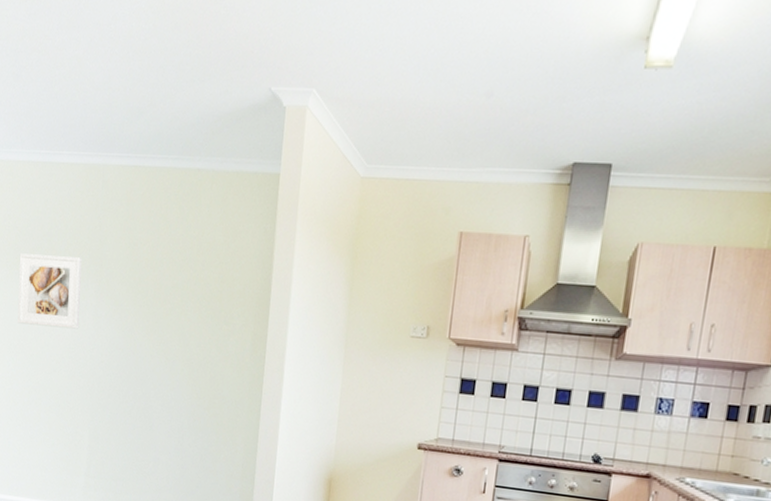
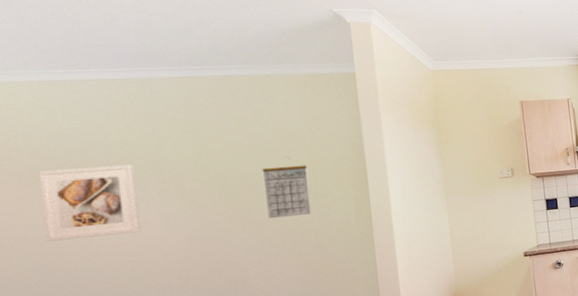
calendar: none [175,268,216,342] -> present [262,156,312,219]

